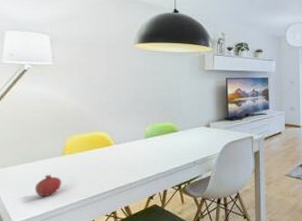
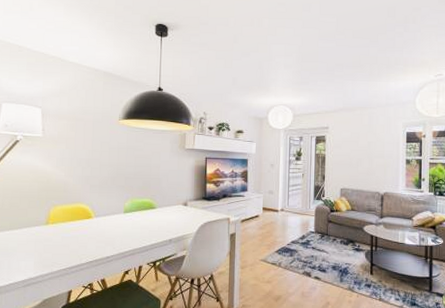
fruit: present [35,174,62,197] -> none [19,242,44,264]

